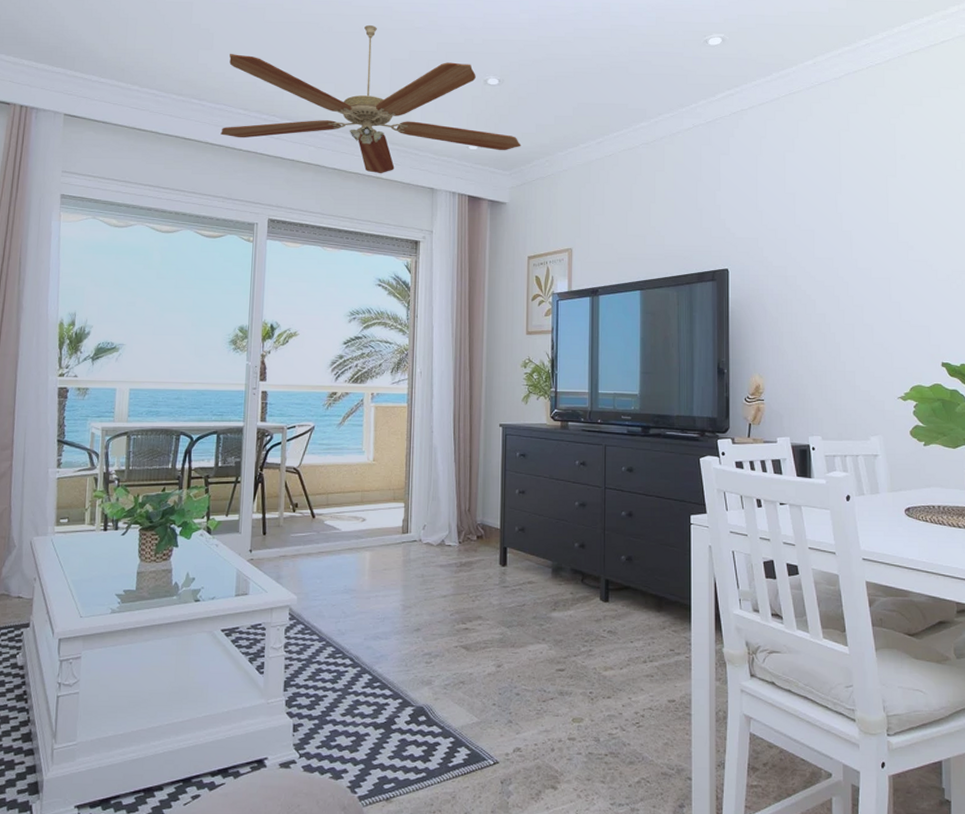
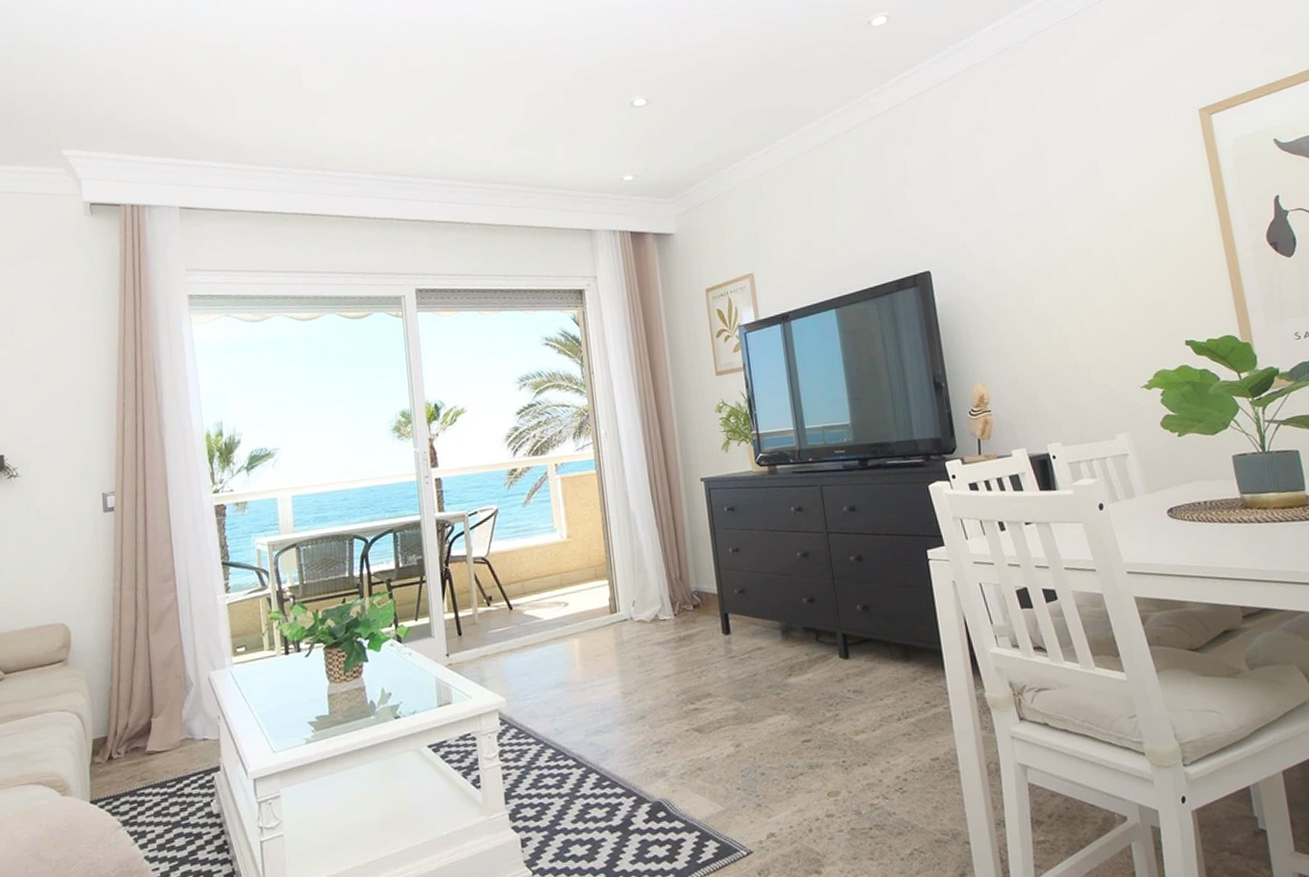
ceiling fan: present [220,25,521,174] -> none [348,61,681,223]

